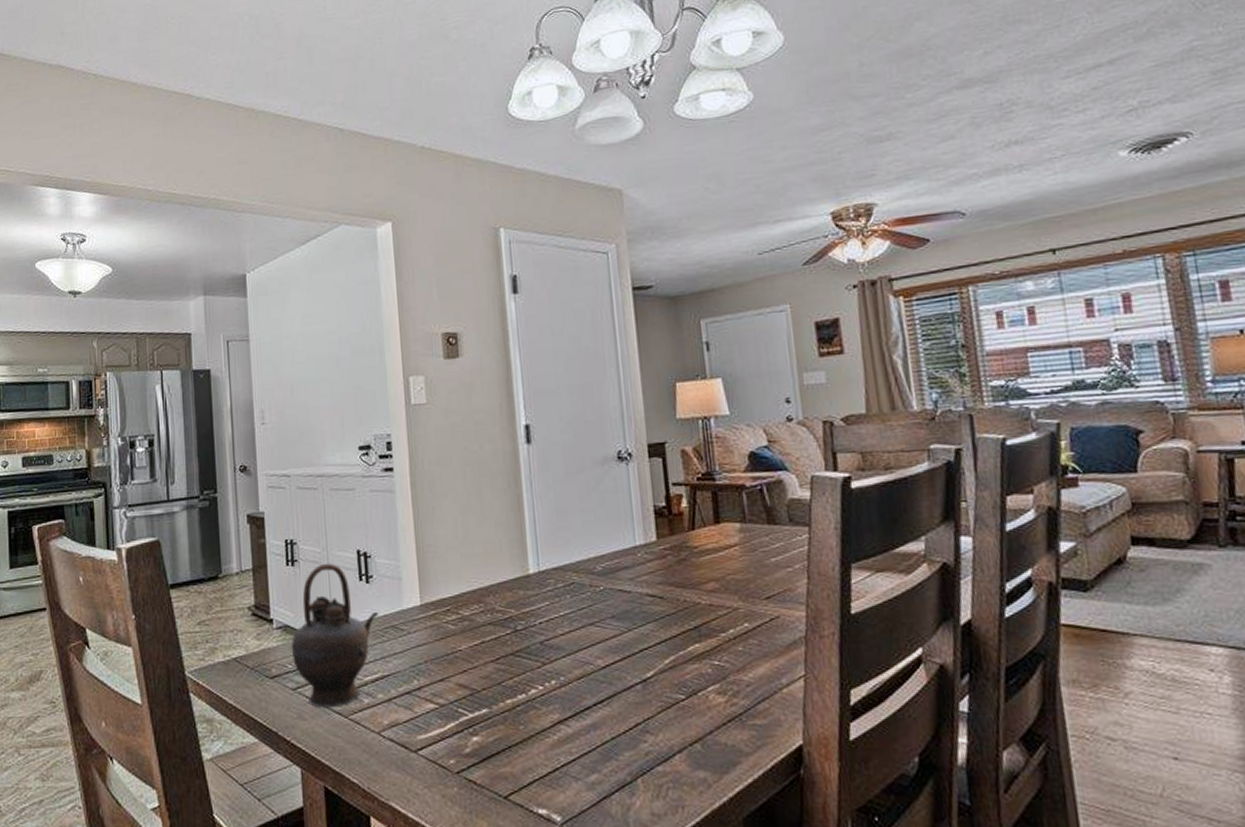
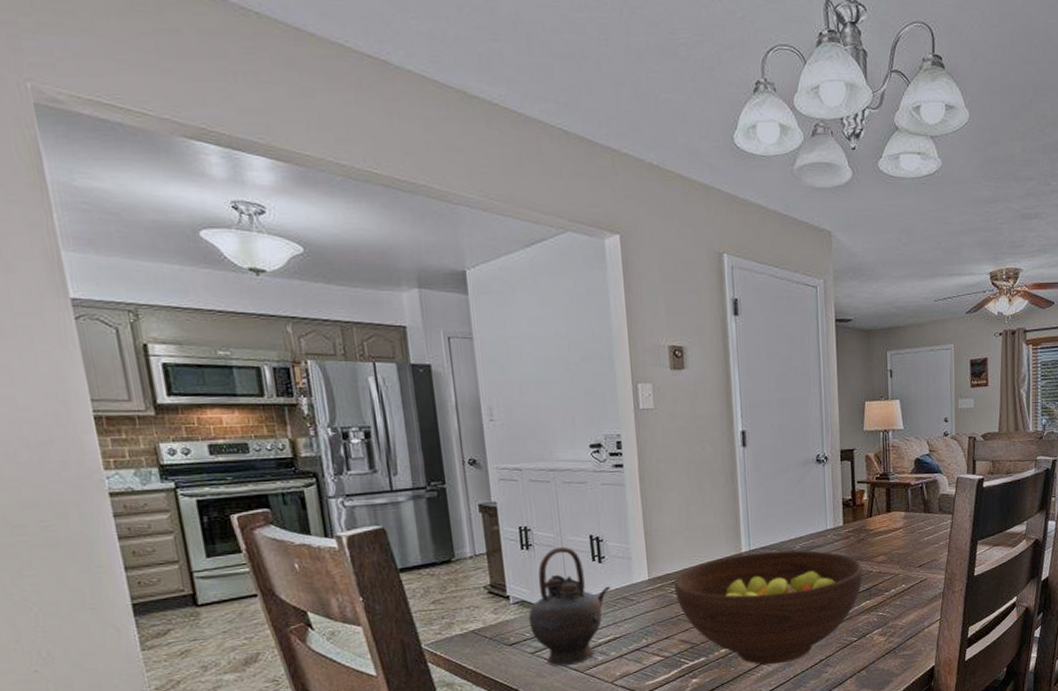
fruit bowl: none [449,572,688,725] -> present [674,550,863,665]

